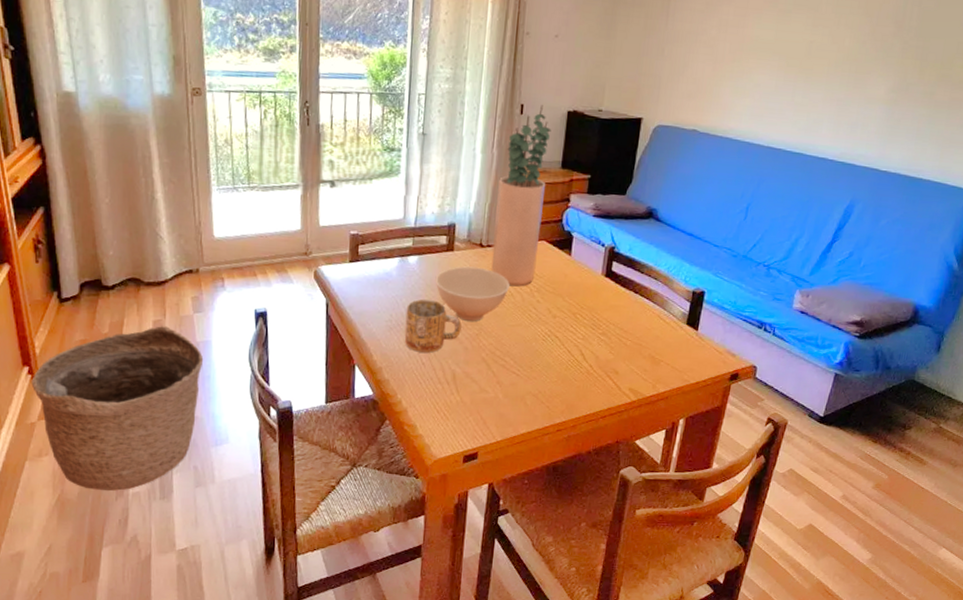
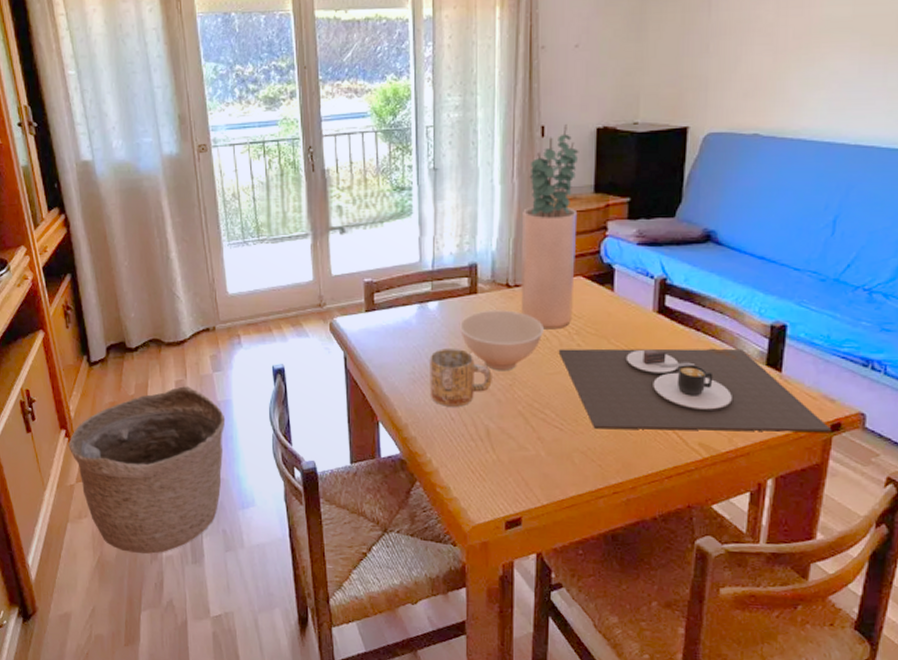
place setting: none [520,304,732,381] -> present [558,348,832,432]

